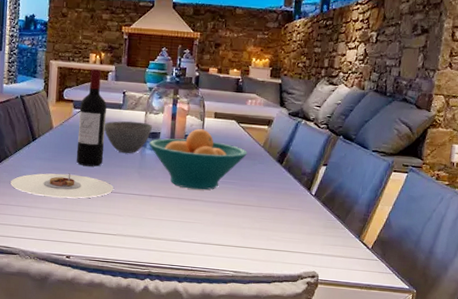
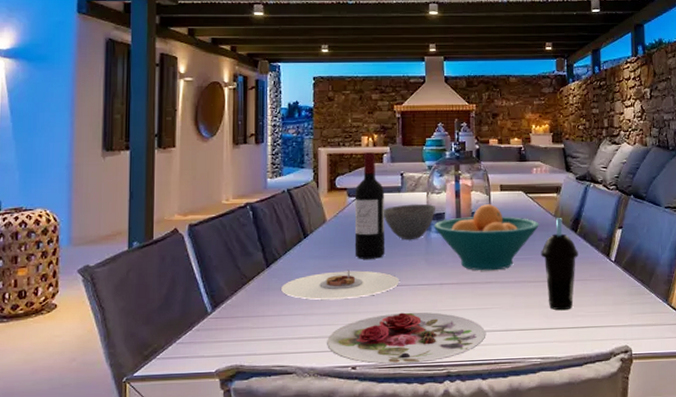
plate: none [46,216,187,261] -> present [327,312,486,365]
cup: none [245,149,281,233] -> present [541,218,578,311]

